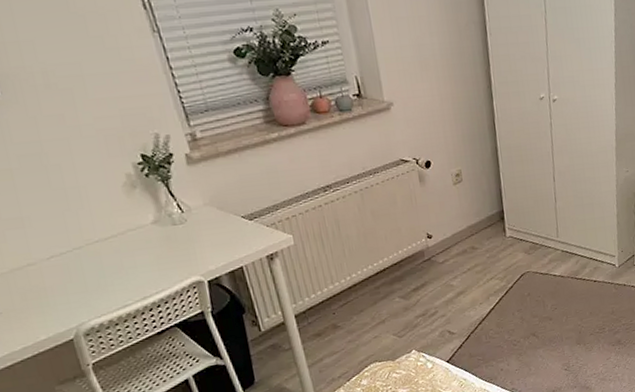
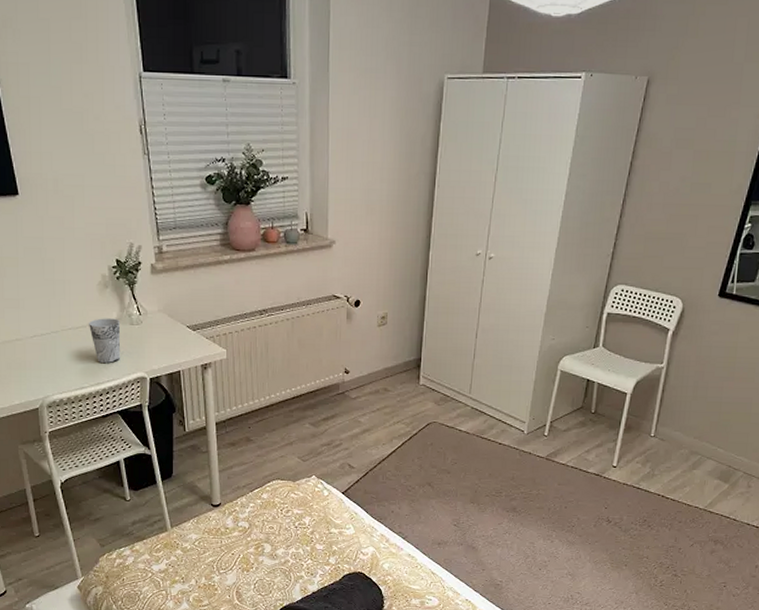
cup: none [119,221,167,274] -> present [89,318,120,364]

